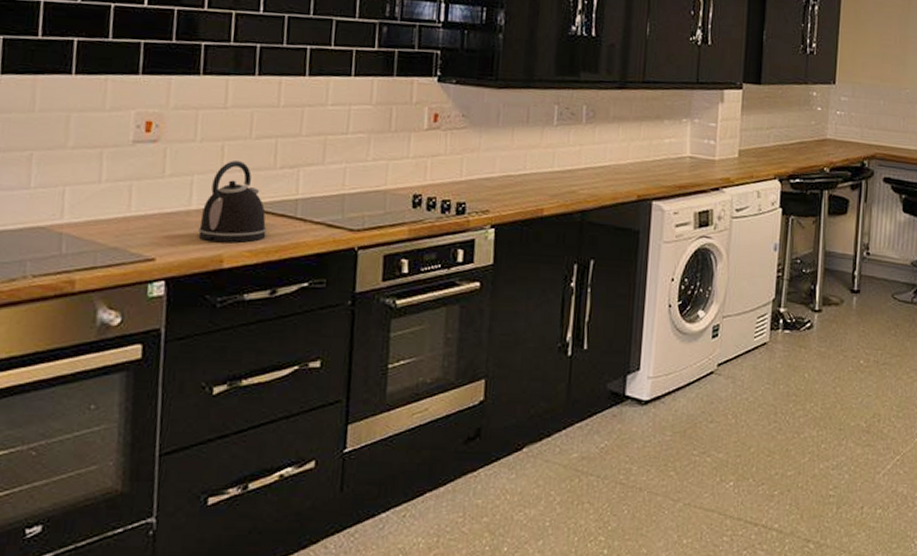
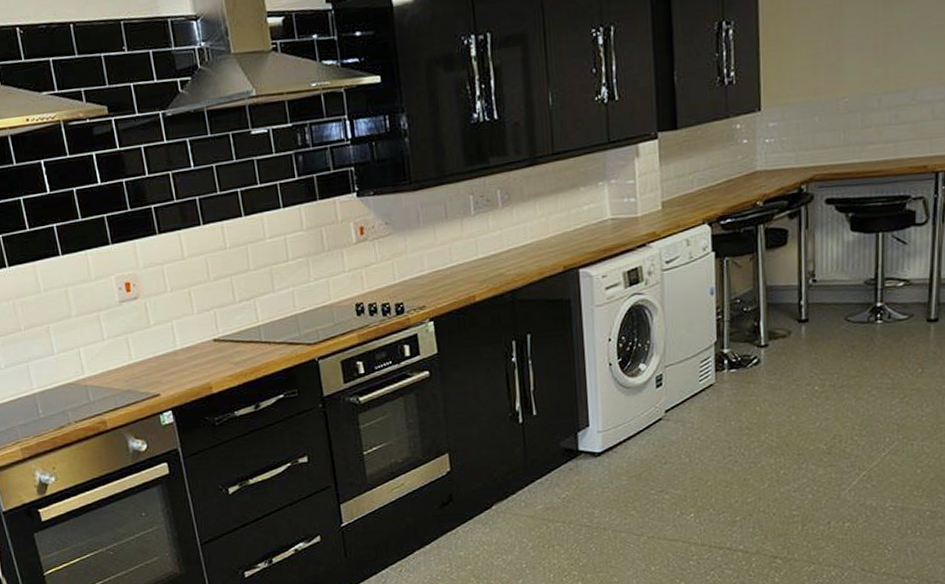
kettle: present [198,161,267,243] -> none [186,302,241,373]

